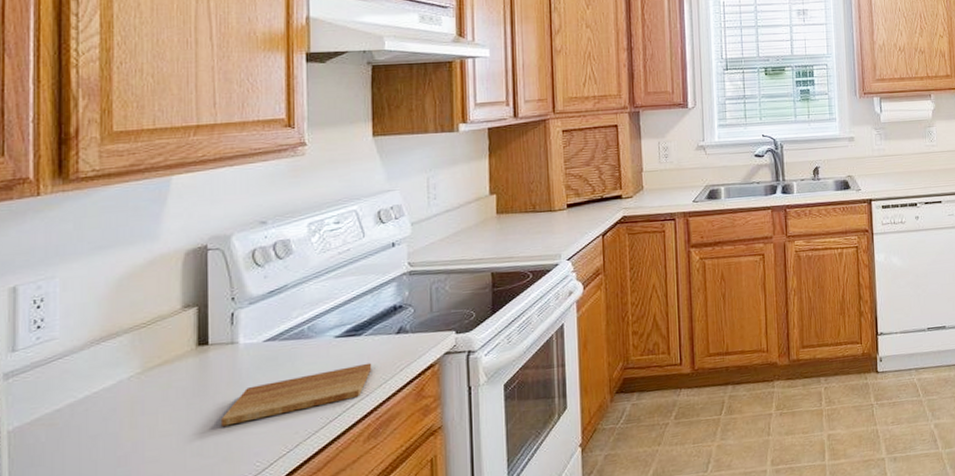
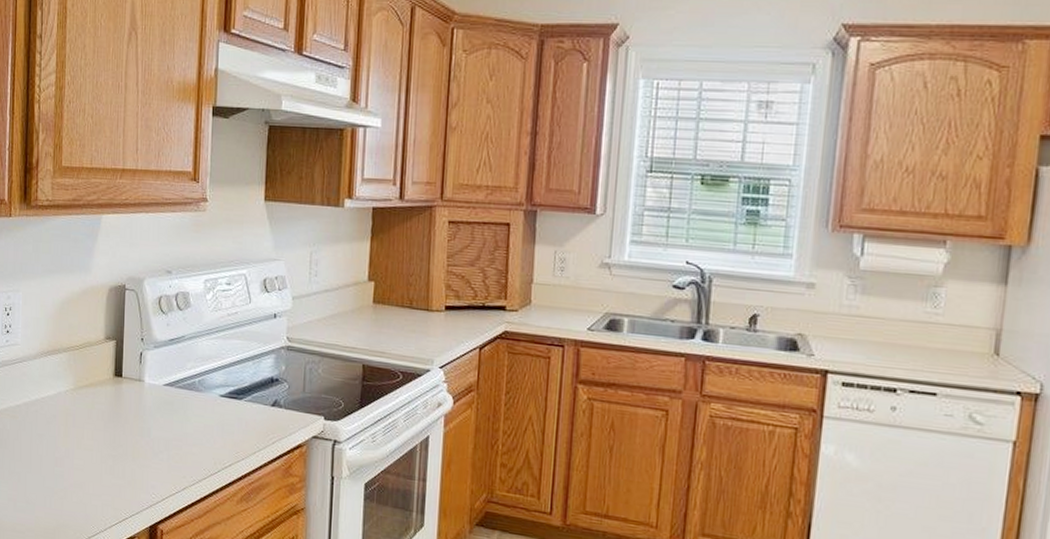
cutting board: present [220,362,372,427] -> none [127,424,249,459]

